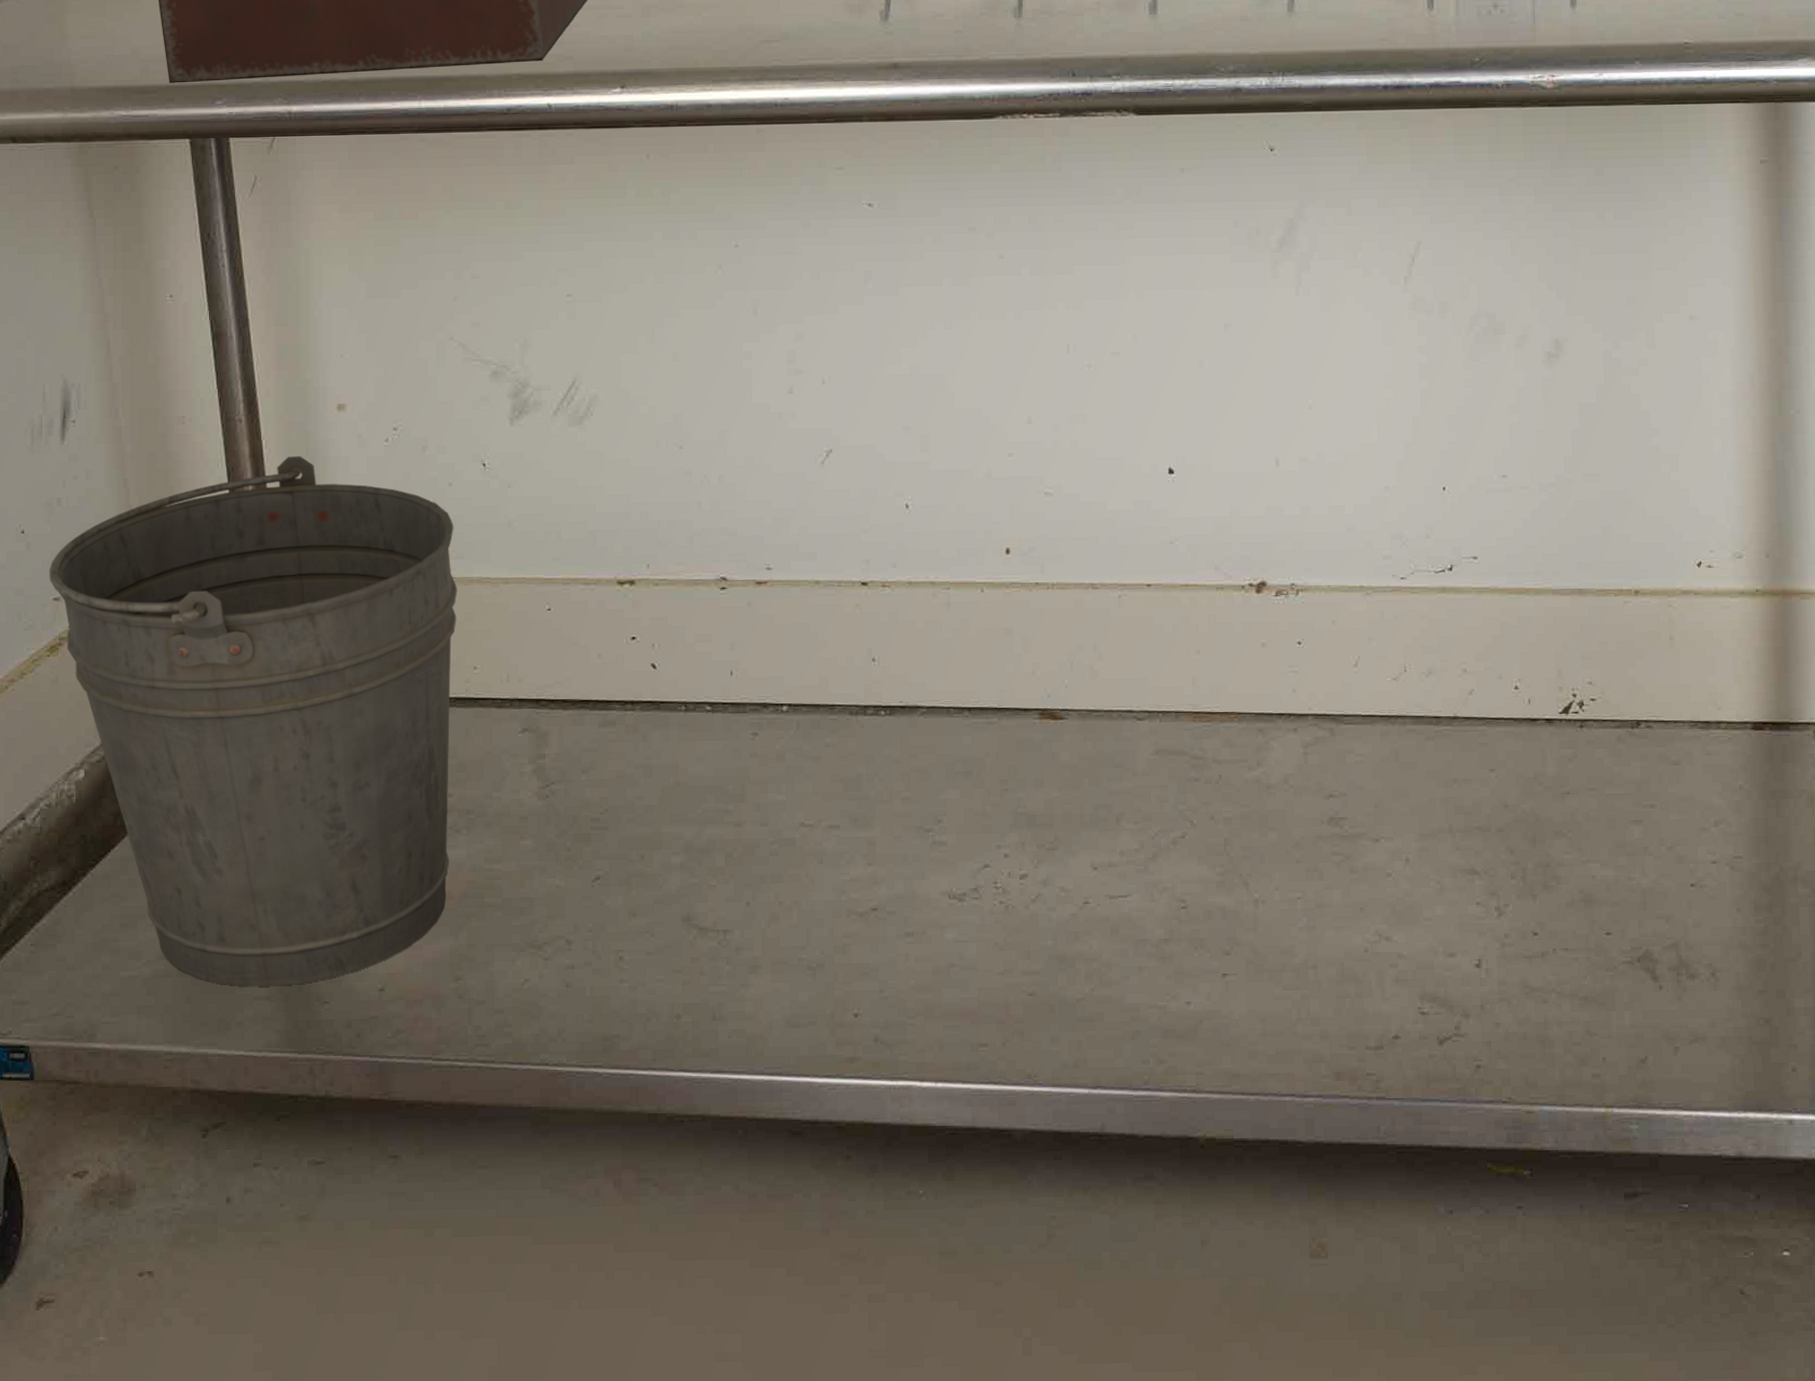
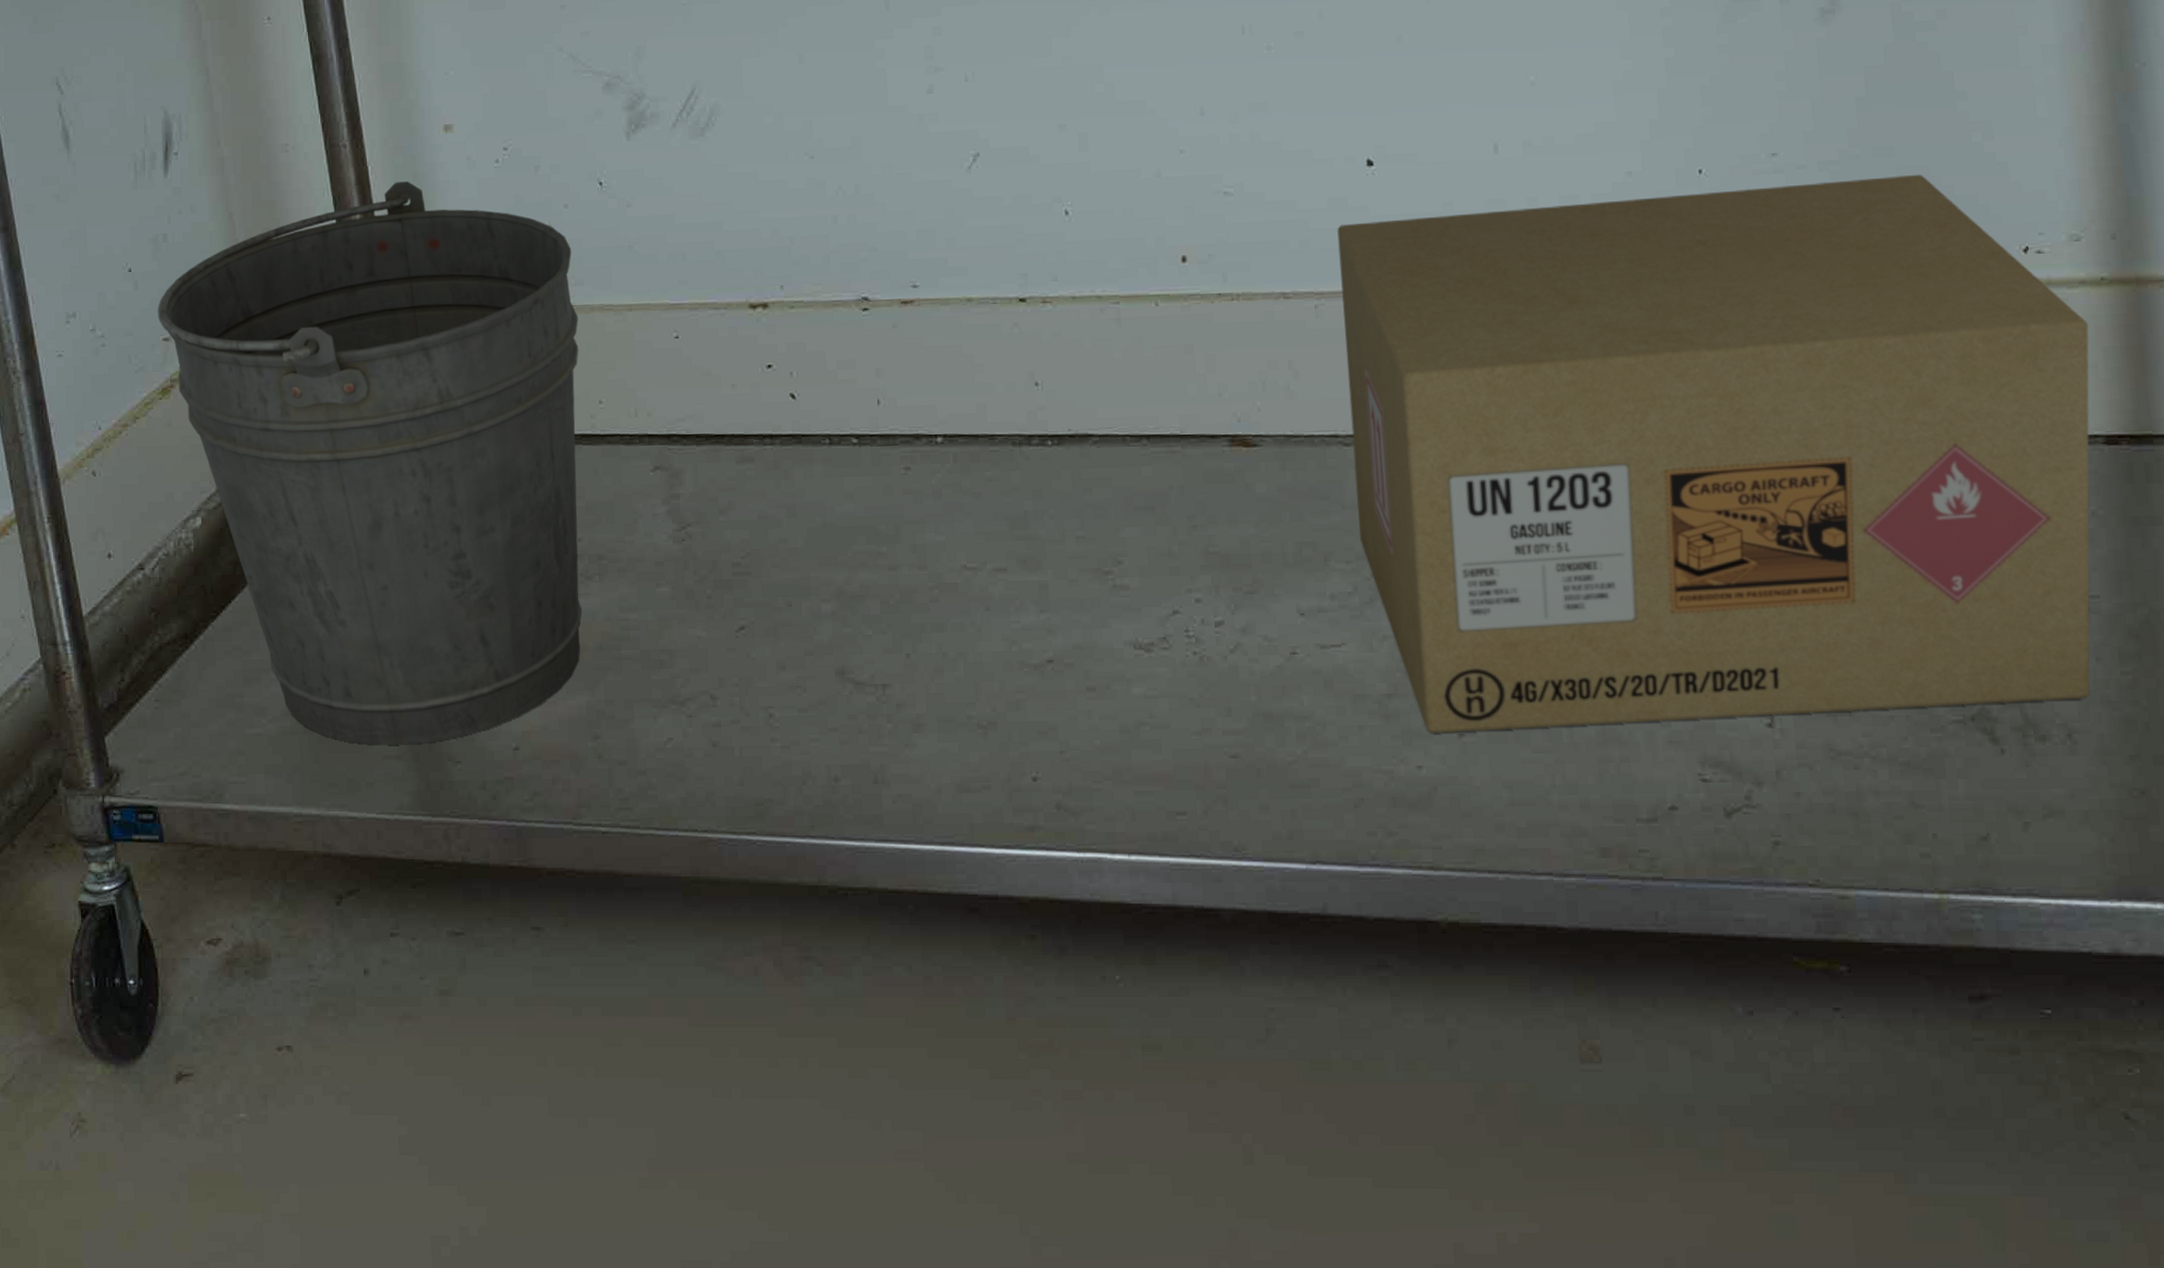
cardboard box: none [1140,497,1745,973] -> present [1337,174,2090,733]

